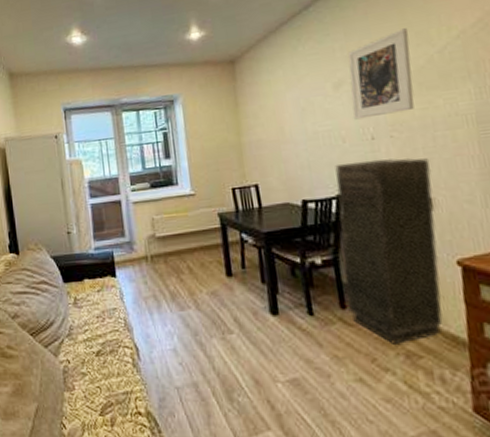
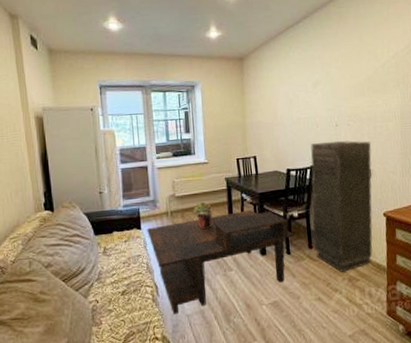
coffee table: none [123,254,318,386] -> present [147,209,295,315]
potted plant: none [178,243,204,278] -> present [192,201,213,229]
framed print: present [347,28,414,120] -> none [323,47,364,111]

